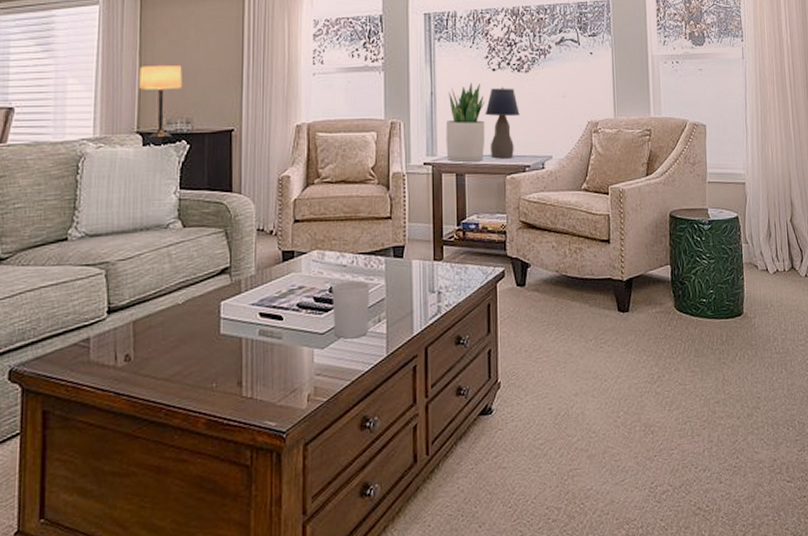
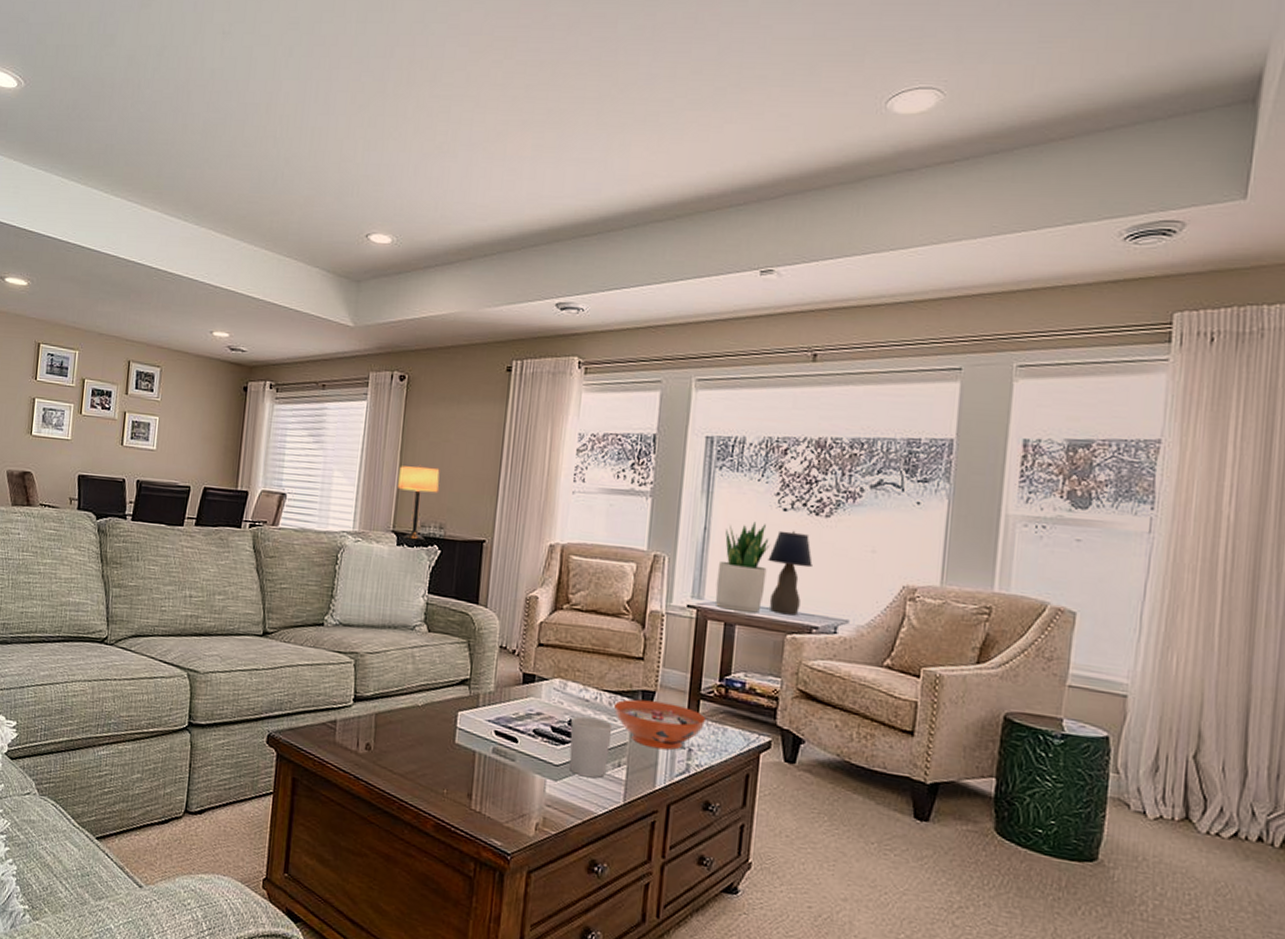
decorative bowl: none [369,254,449,298] -> present [613,699,705,750]

